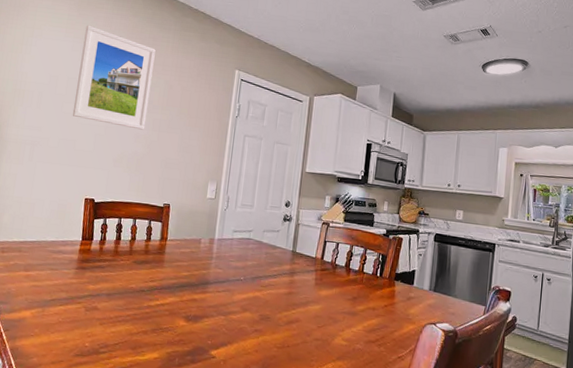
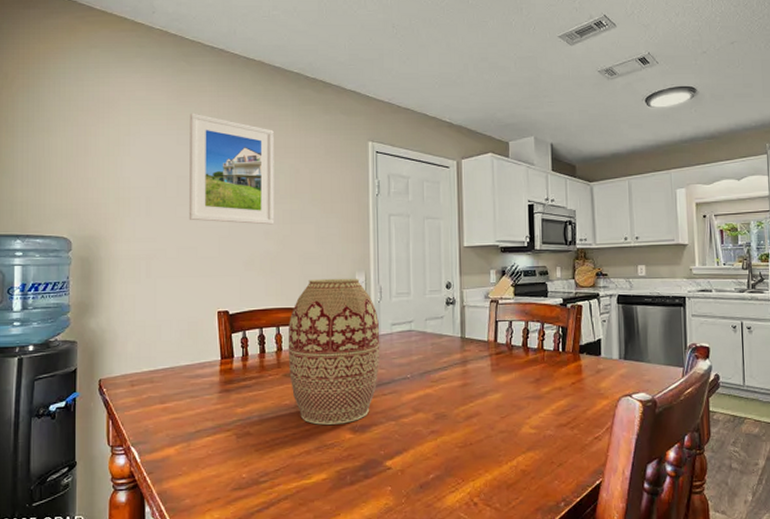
vase: none [138,182,223,312] -> present [288,278,380,426]

